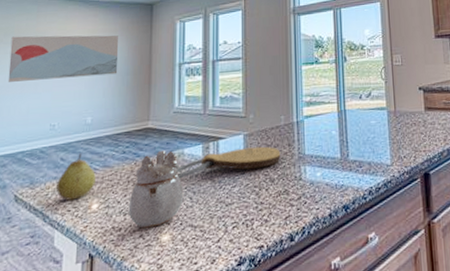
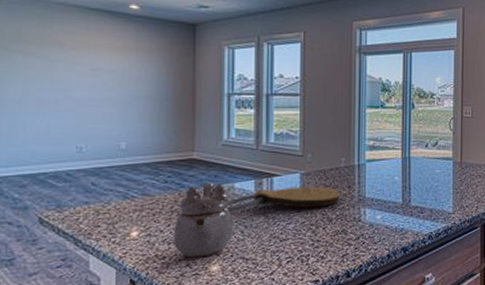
wall art: present [7,35,119,82] -> none [19,44,156,99]
fruit: present [56,153,97,201] -> none [89,179,135,226]

